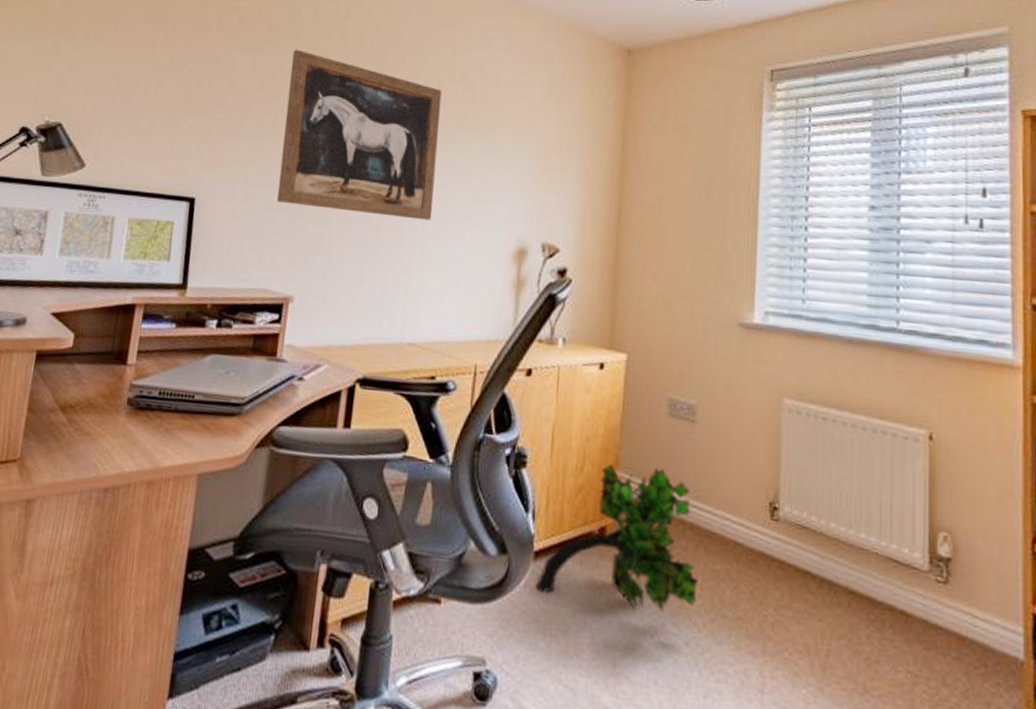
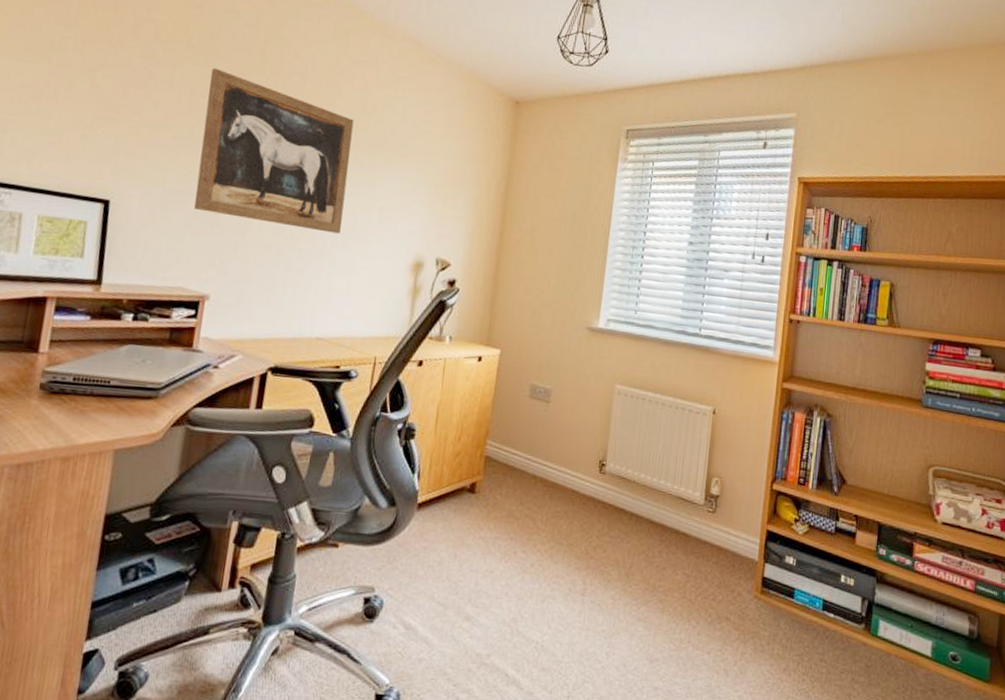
decorative plant: present [536,464,698,612] -> none [418,435,543,544]

